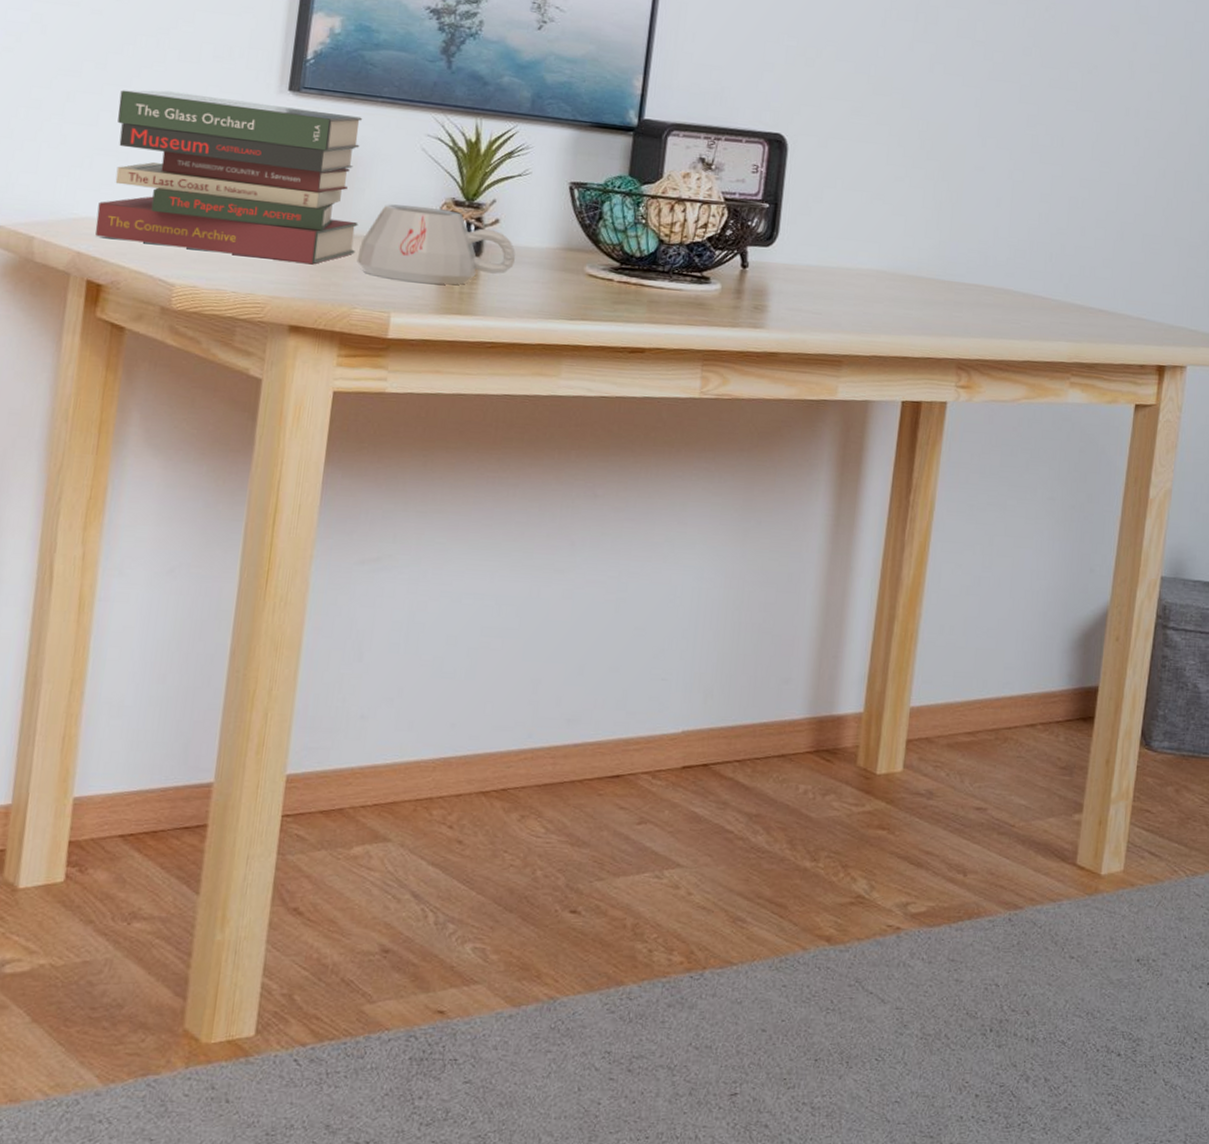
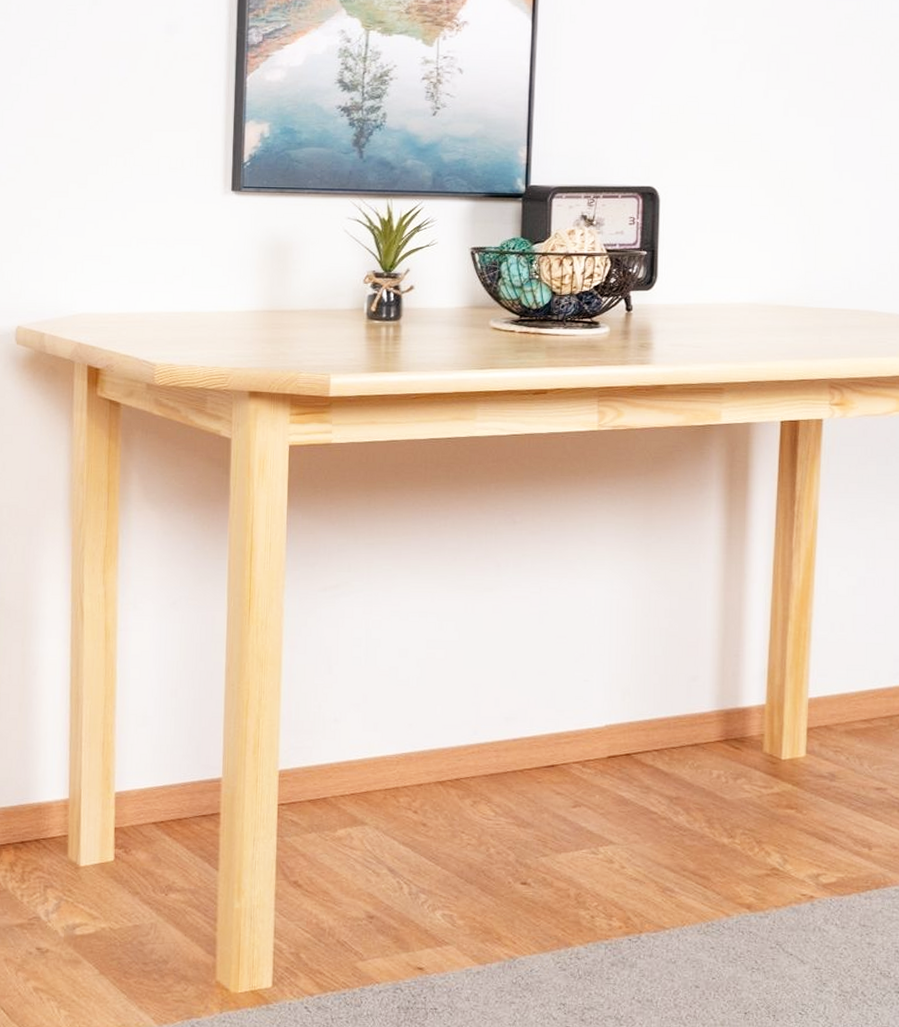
books: present [95,90,363,265] -> none [90,201,298,338]
cup: present [356,204,516,285] -> none [299,280,430,347]

